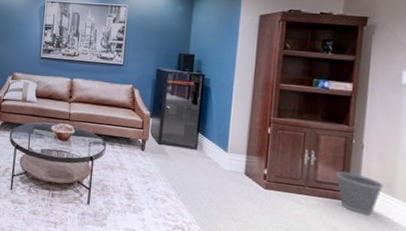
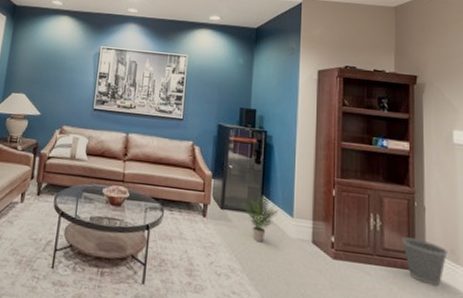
potted plant: none [179,132,213,173] -> present [243,195,278,243]

